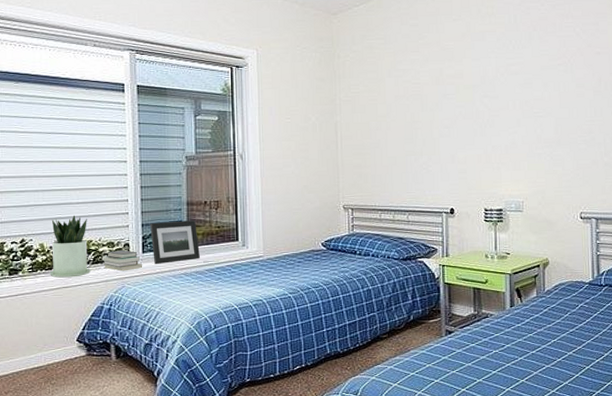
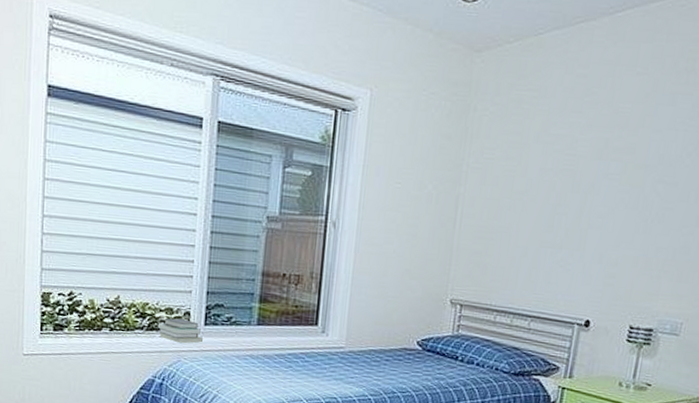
planter: present [49,215,92,278] -> none [97,271,145,343]
picture frame: present [150,220,200,265] -> none [216,291,271,342]

